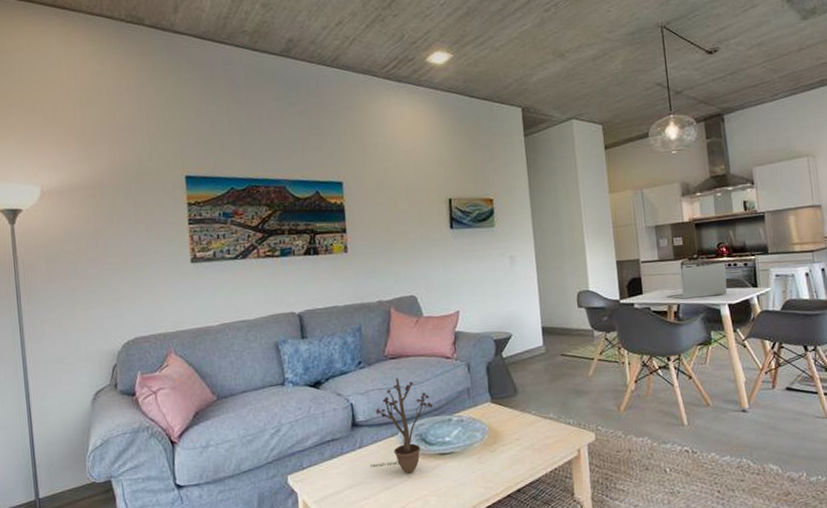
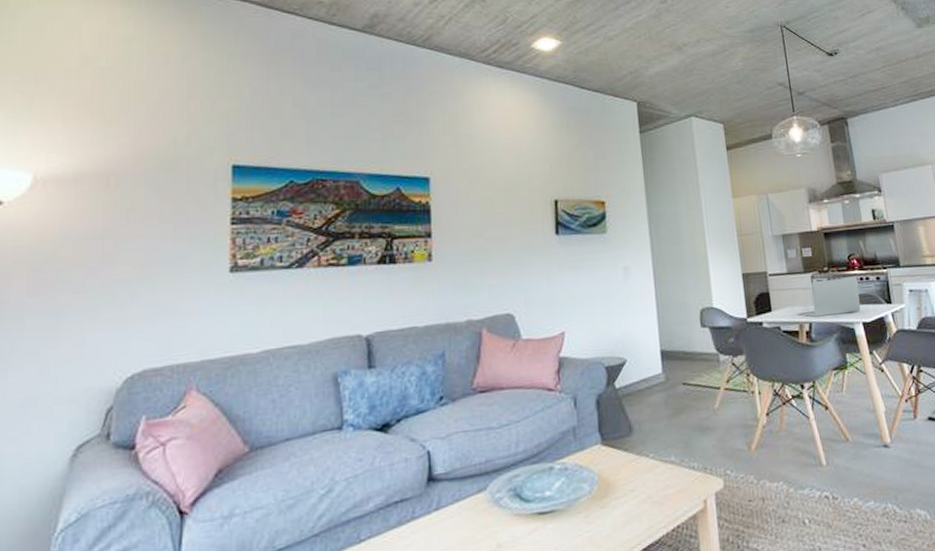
decorative plant: present [370,378,433,474] -> none [449,416,531,542]

